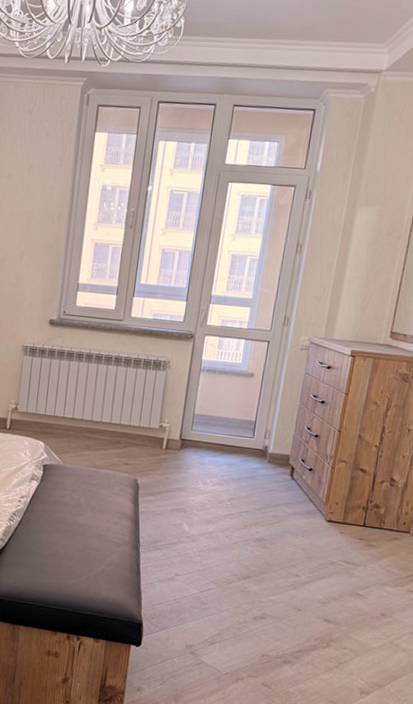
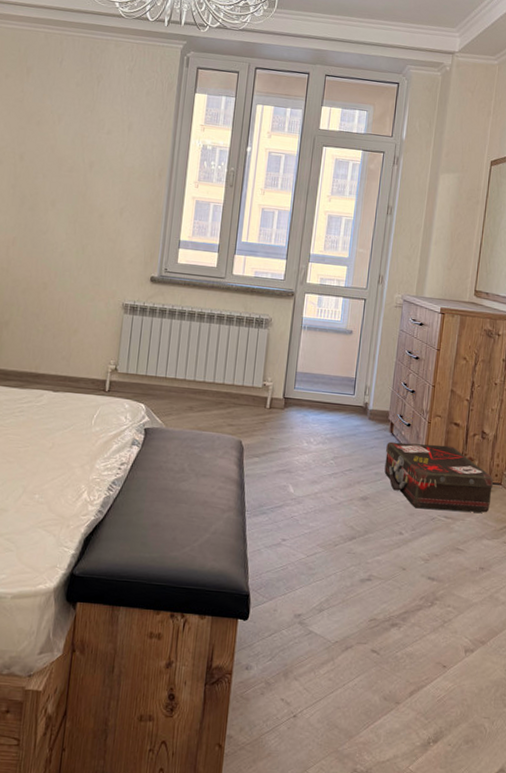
suitcase: none [282,485,401,561] -> present [384,441,494,513]

